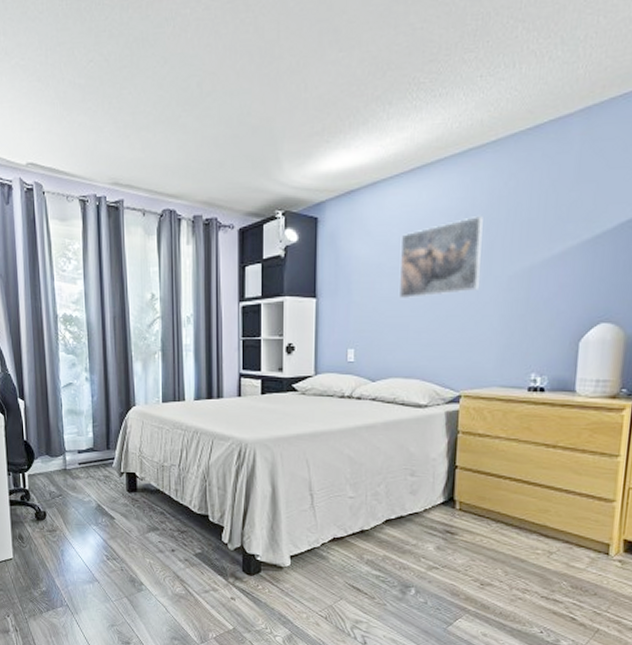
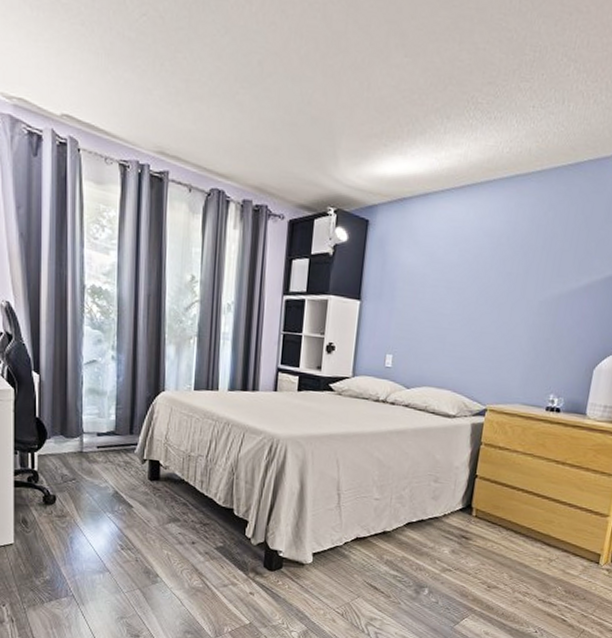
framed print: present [399,215,483,298] -> none [440,240,523,313]

